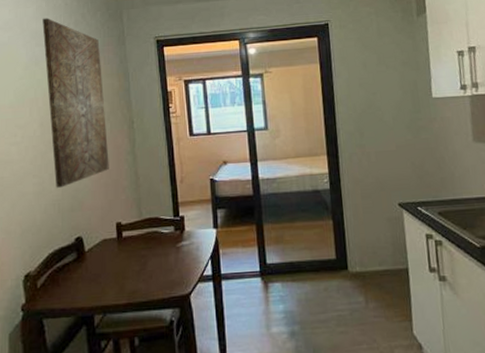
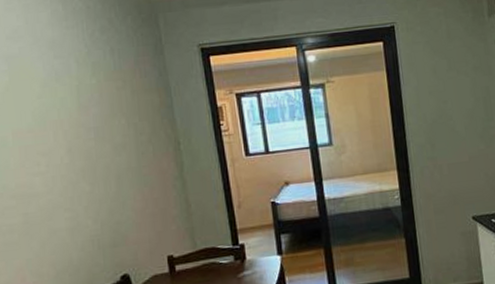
wall art: present [42,18,109,188] -> none [60,24,155,222]

